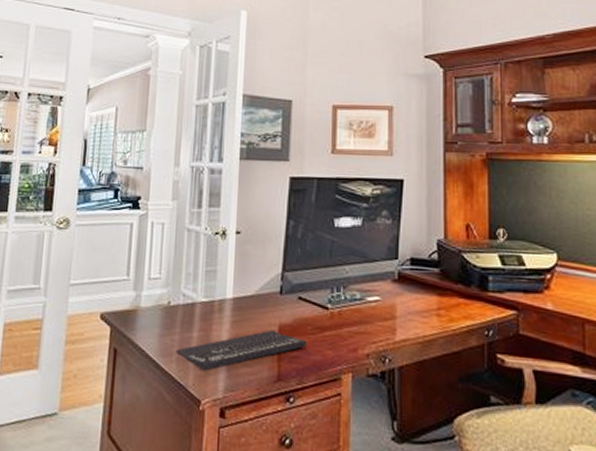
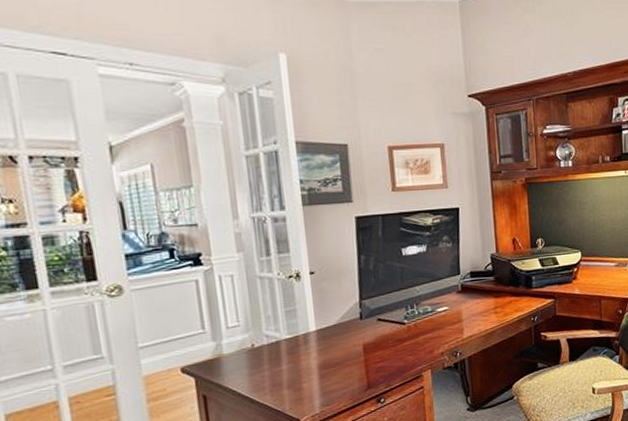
keyboard: present [176,329,306,371] -> none [268,349,389,395]

